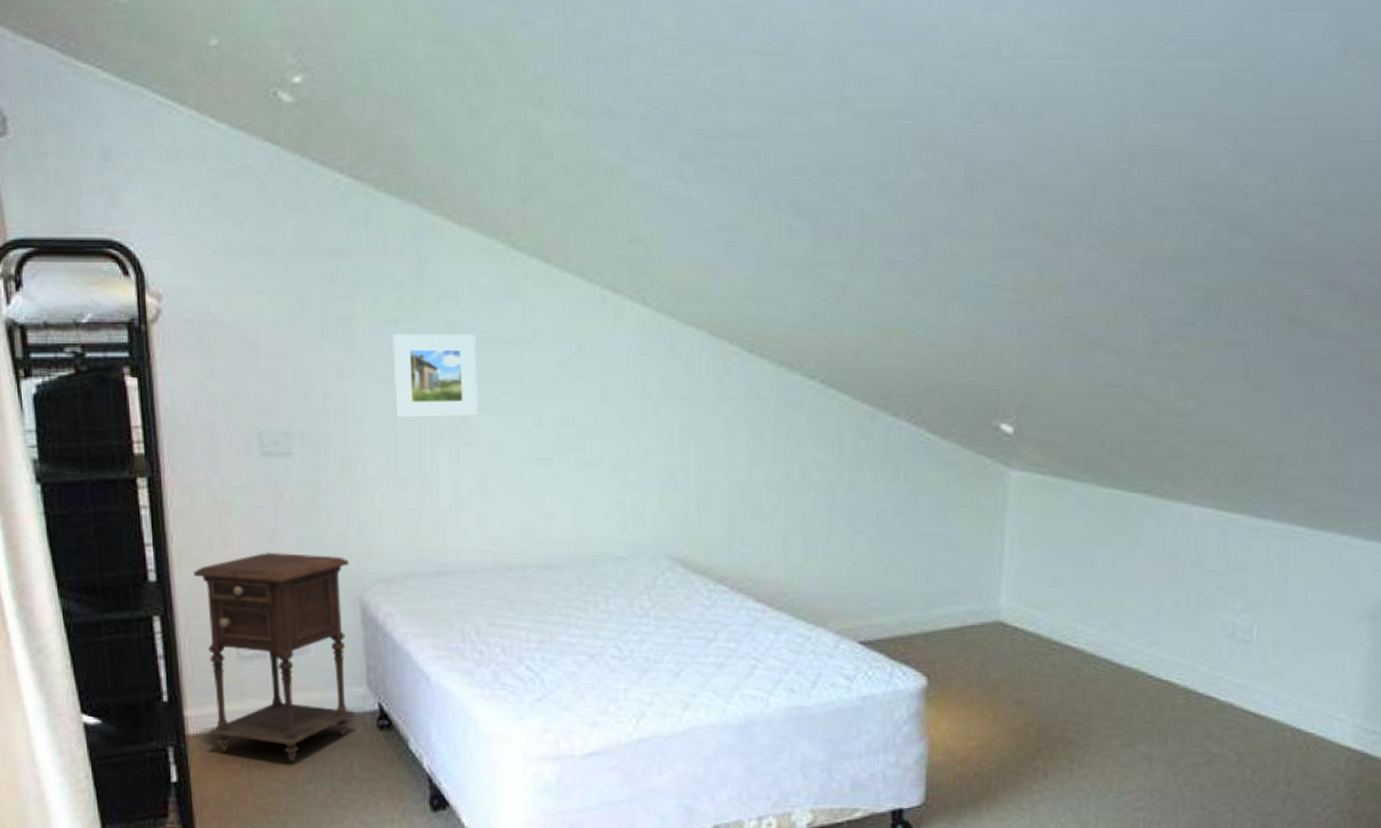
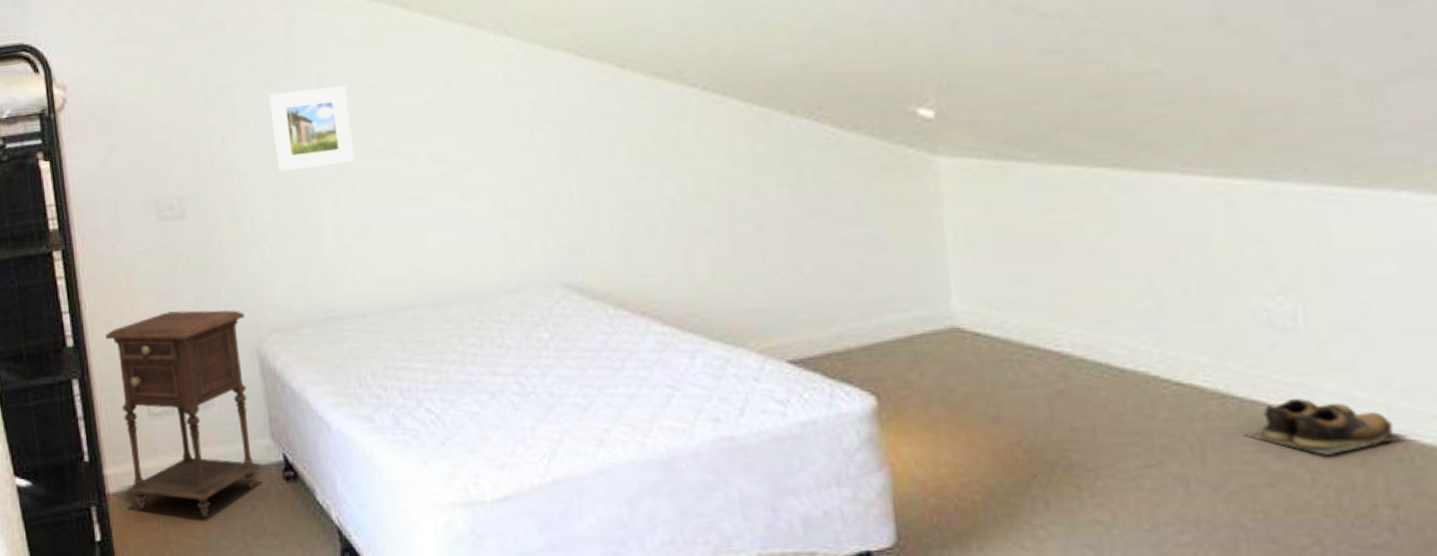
shoes: none [1197,697,1309,743] -> present [1242,399,1408,456]

